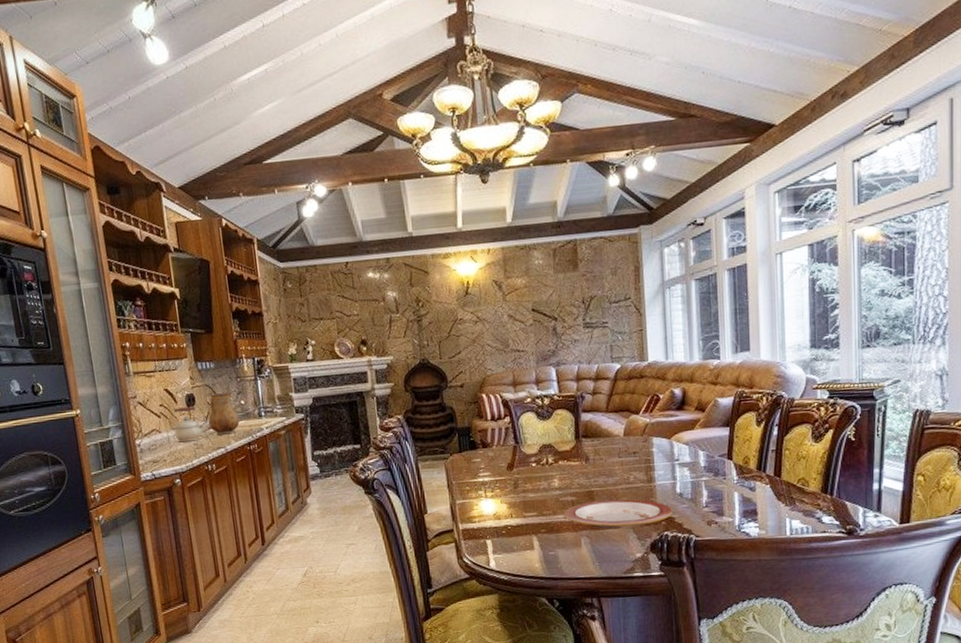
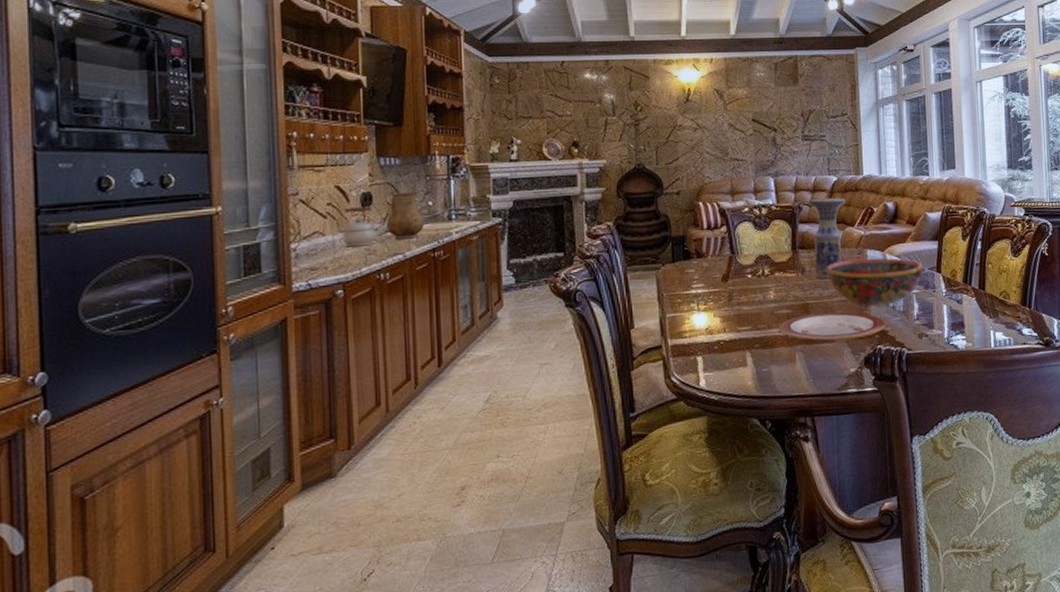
vase: none [591,385,631,468] -> present [809,197,846,280]
bowl: none [610,445,713,494] -> present [826,258,923,307]

